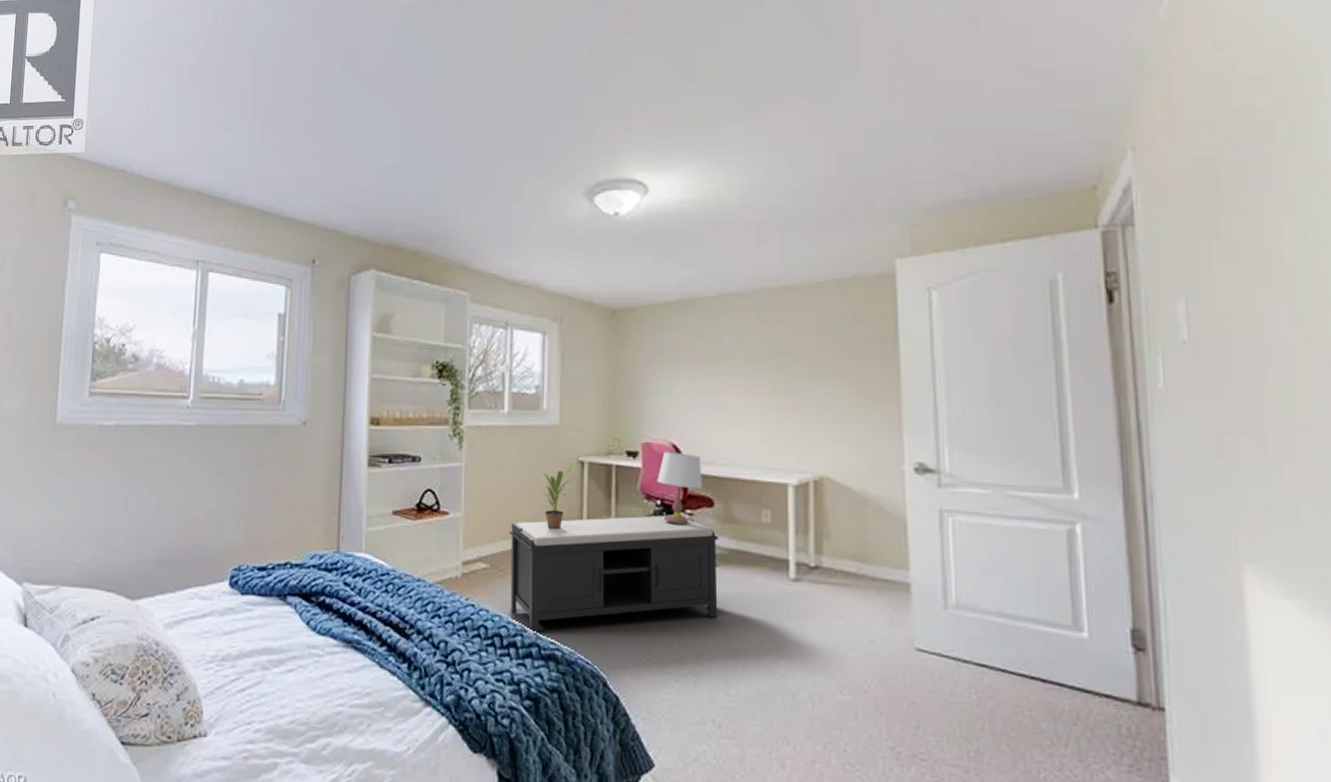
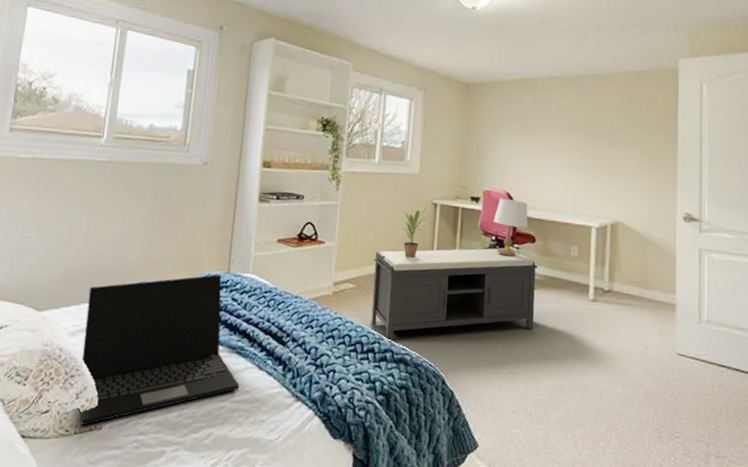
laptop: none [180,554,359,732] -> present [80,274,240,426]

